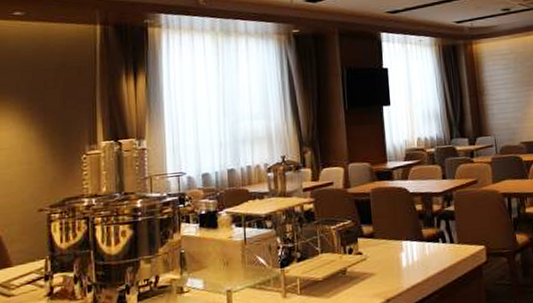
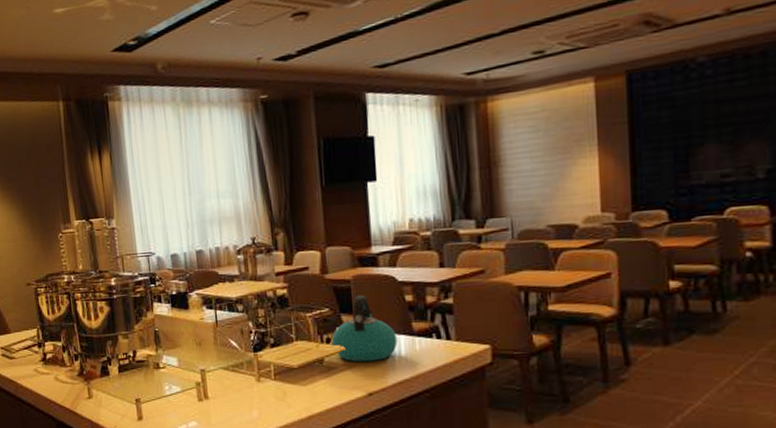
kettle: none [353,206,411,270] -> present [331,295,398,363]

